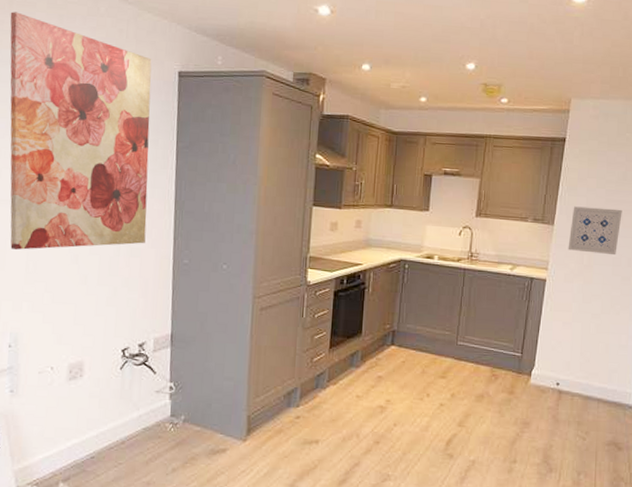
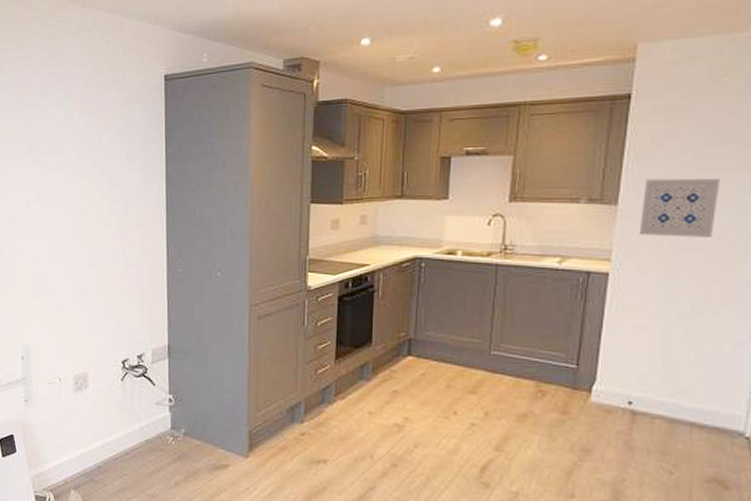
wall art: present [10,11,152,250] -> none [9,38,140,266]

